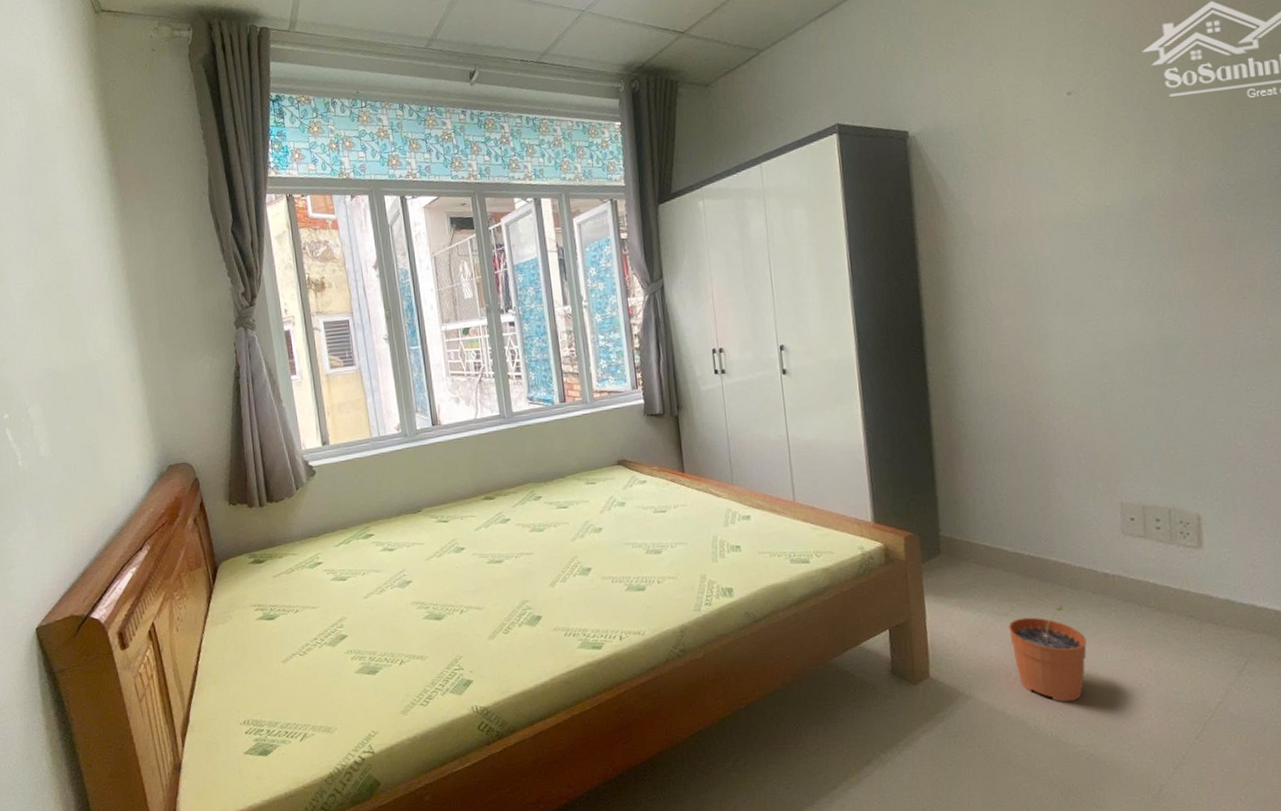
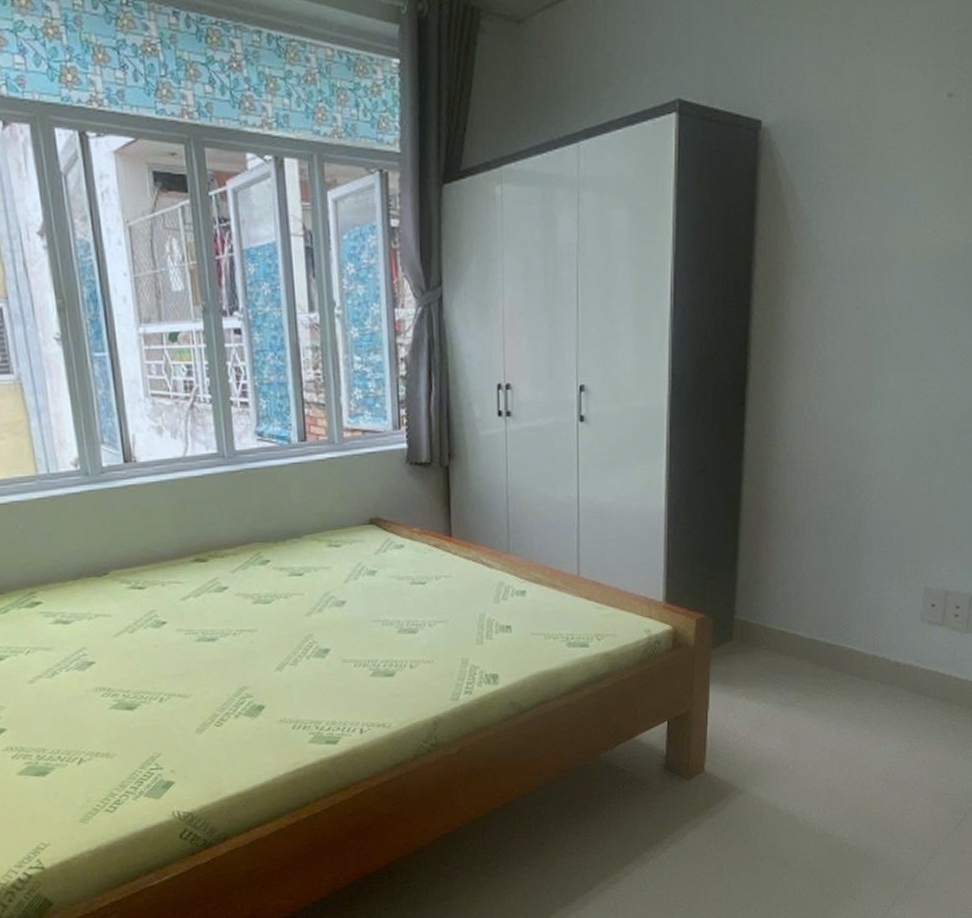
plant pot: present [1008,605,1087,702] -> none [792,695,868,795]

